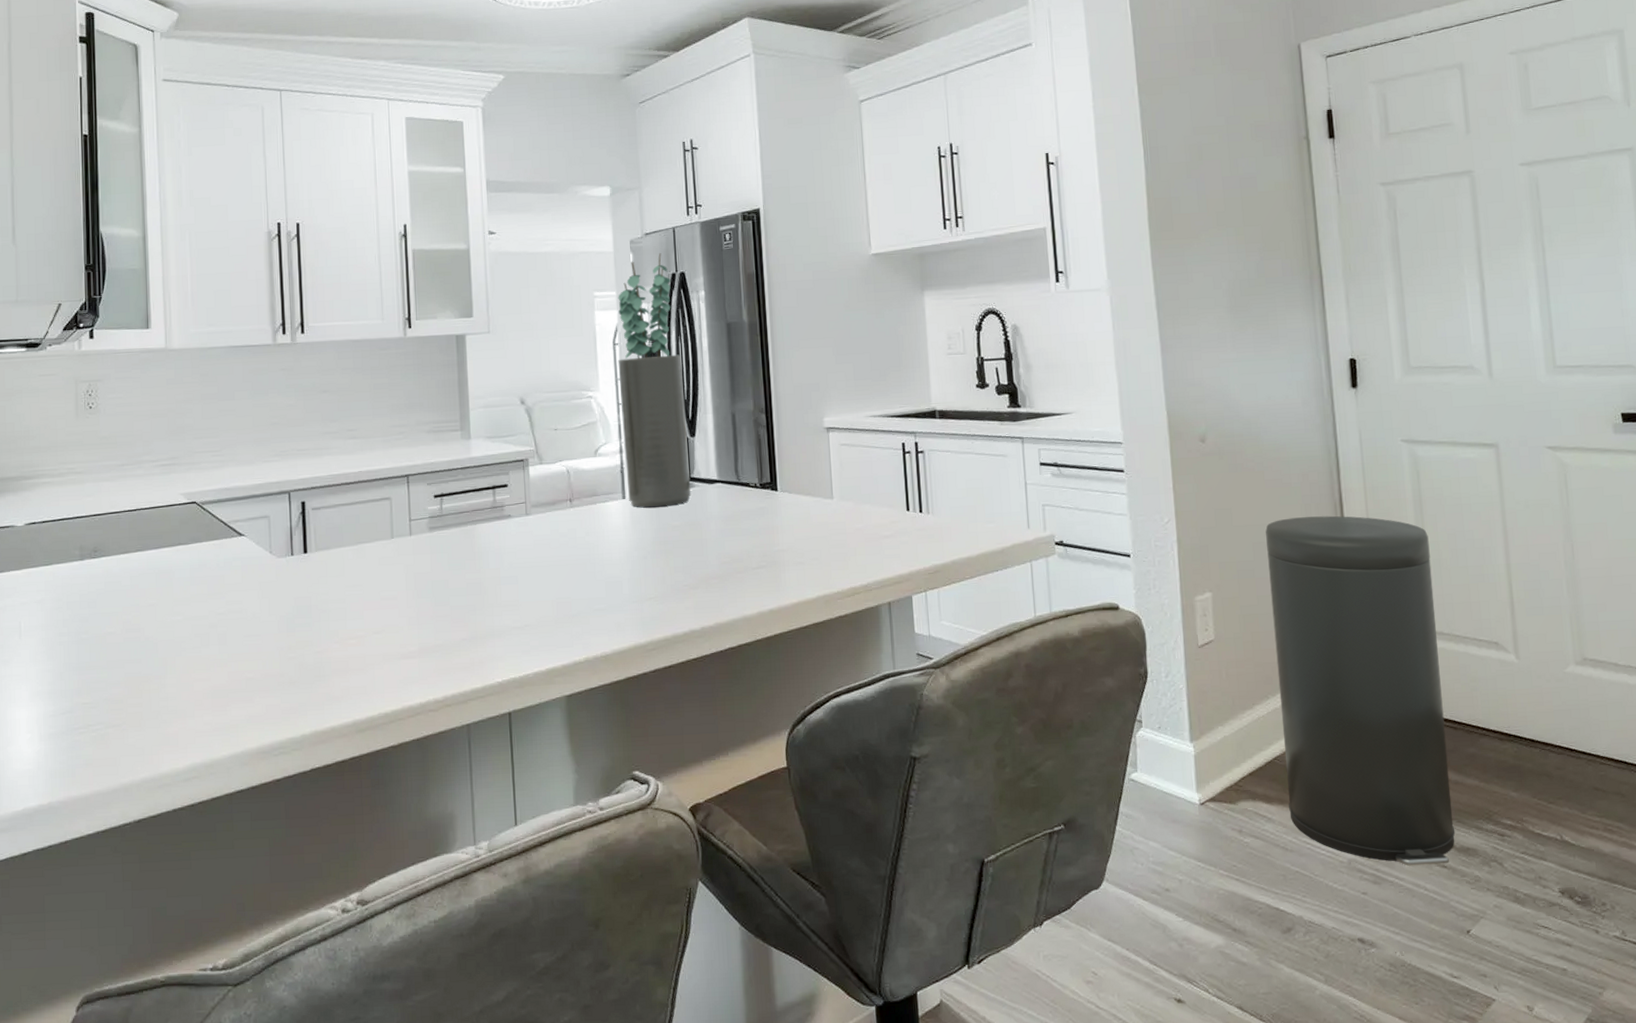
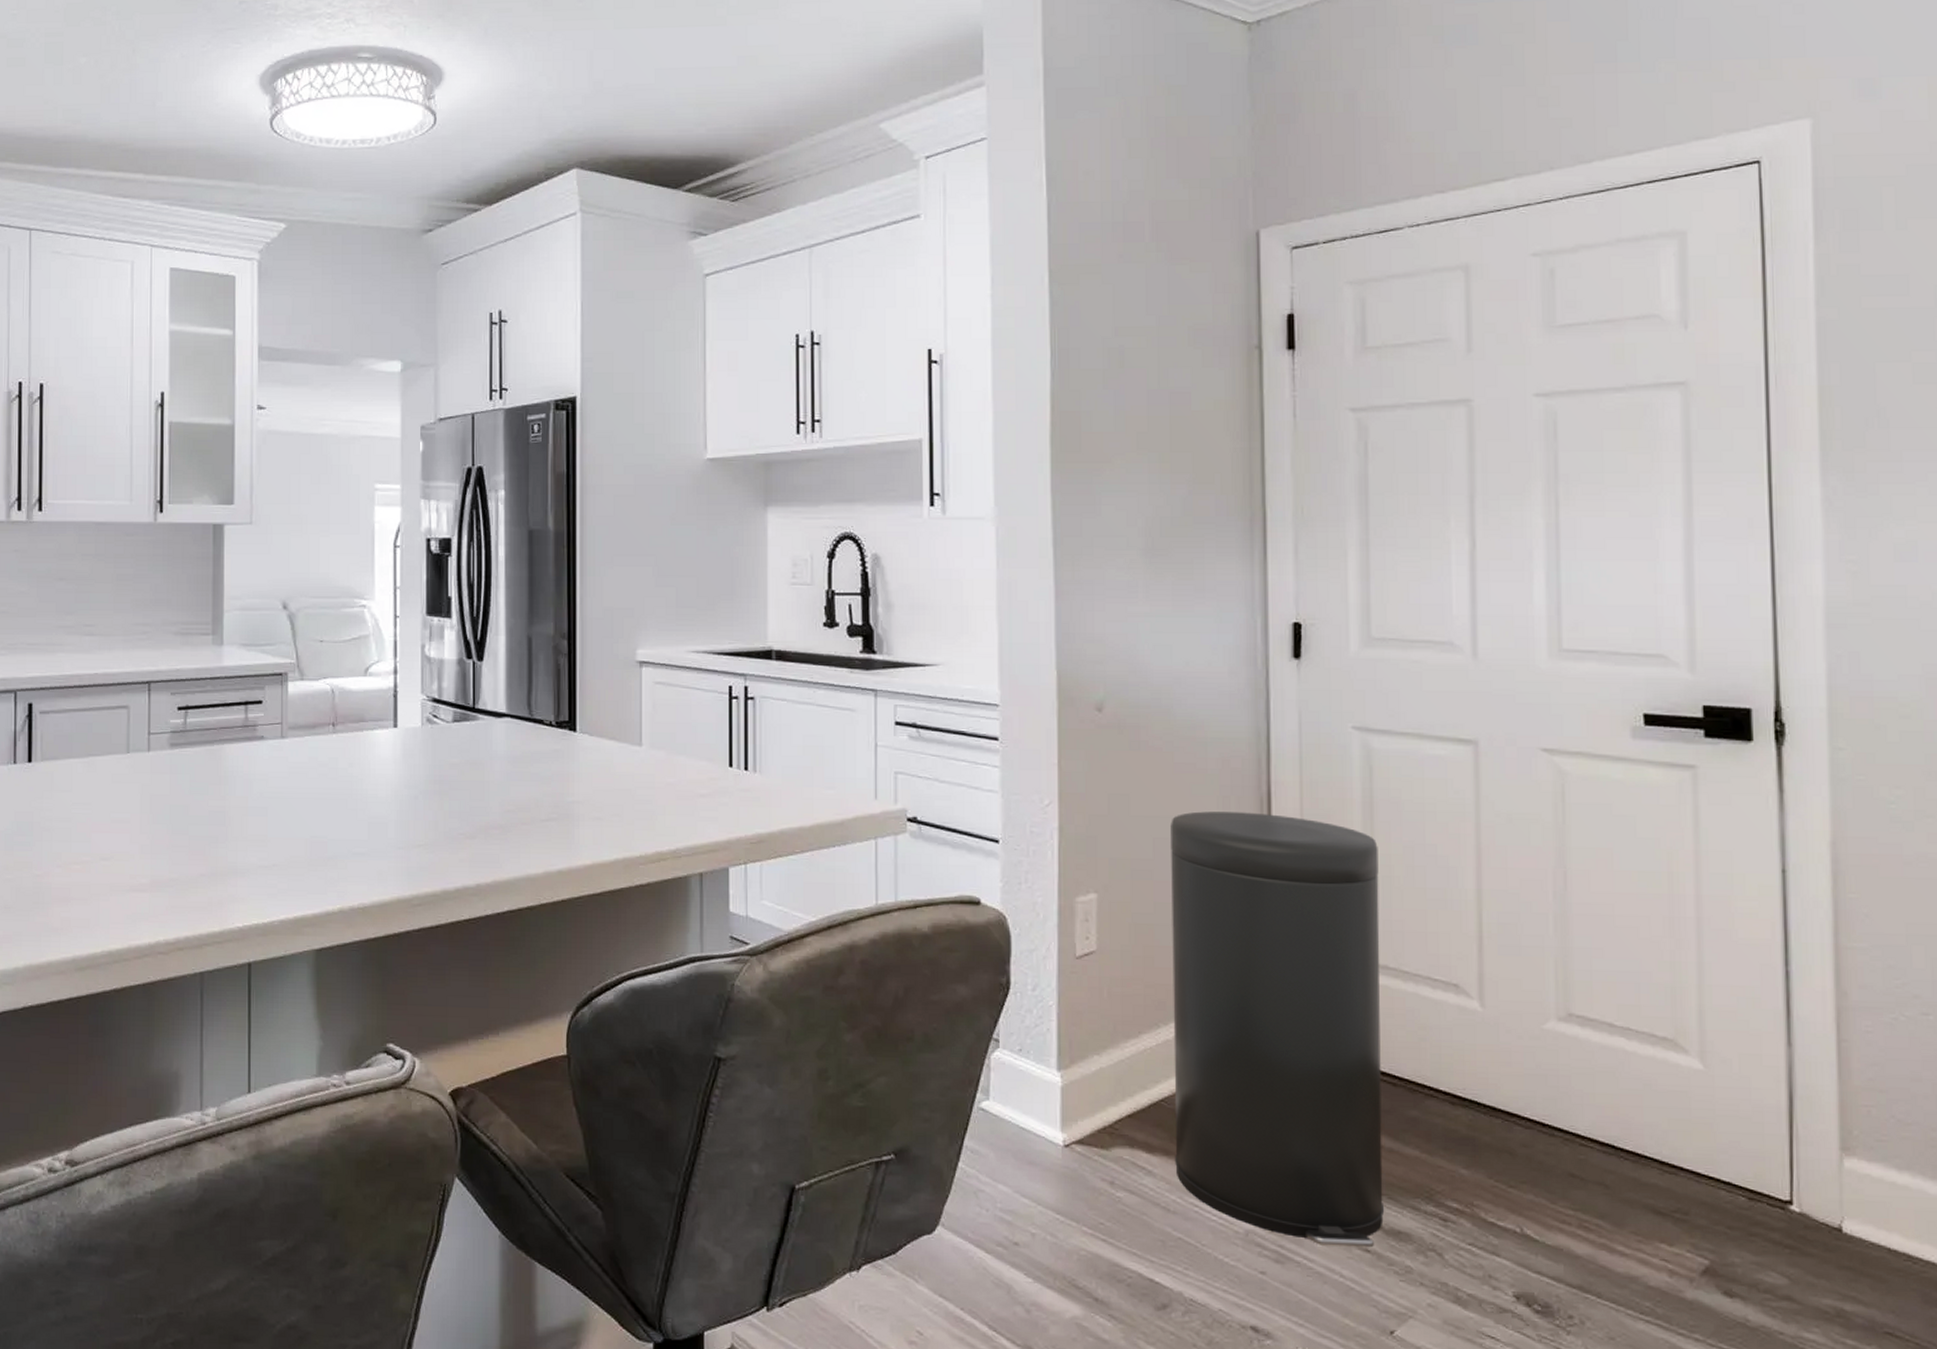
vase: present [618,253,691,508] -> none [398,443,475,740]

